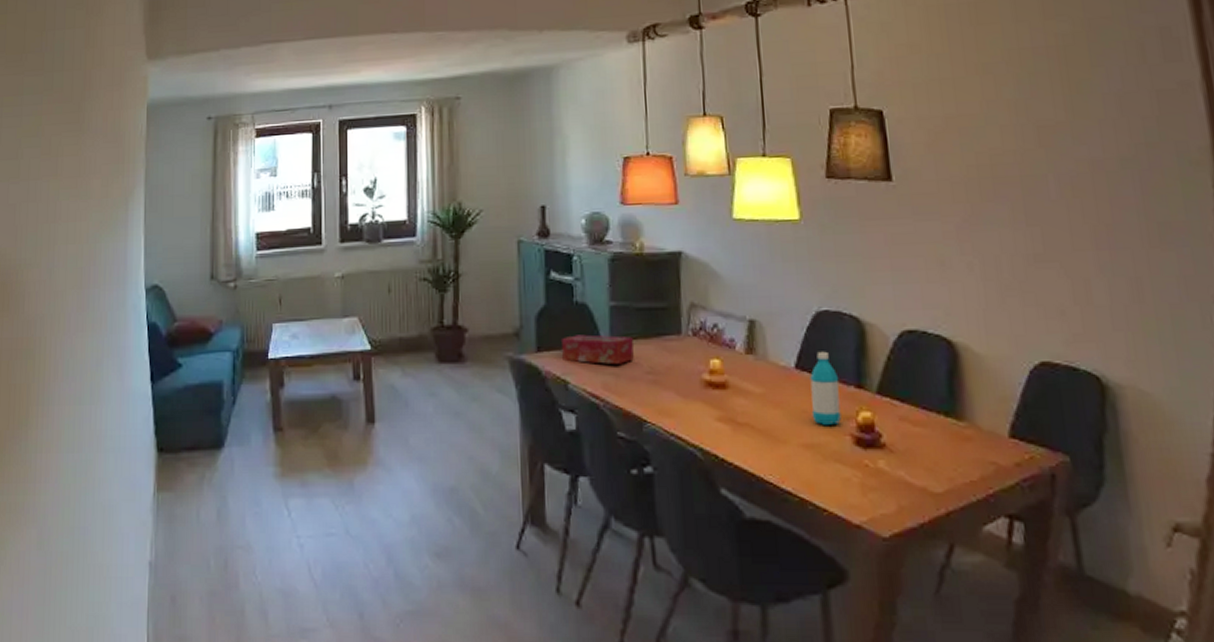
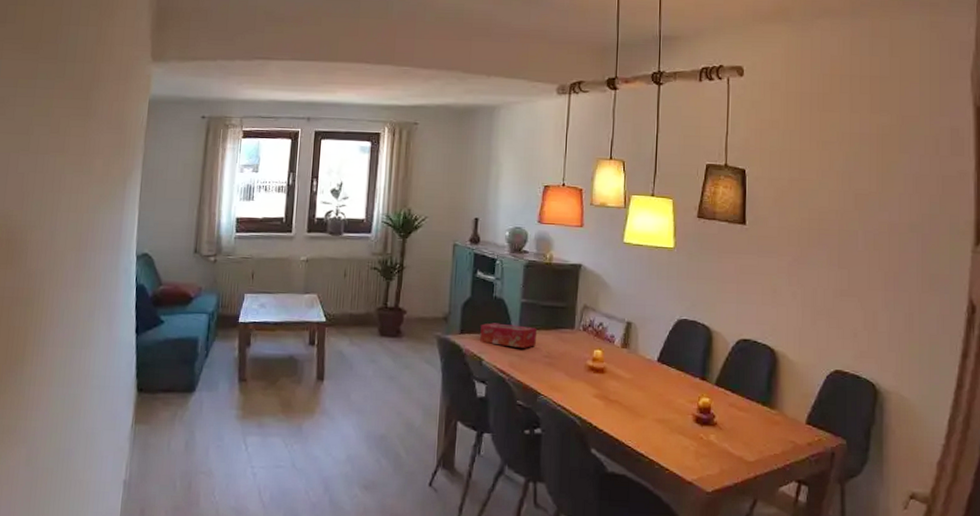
water bottle: present [810,351,841,426] -> none [665,350,689,407]

